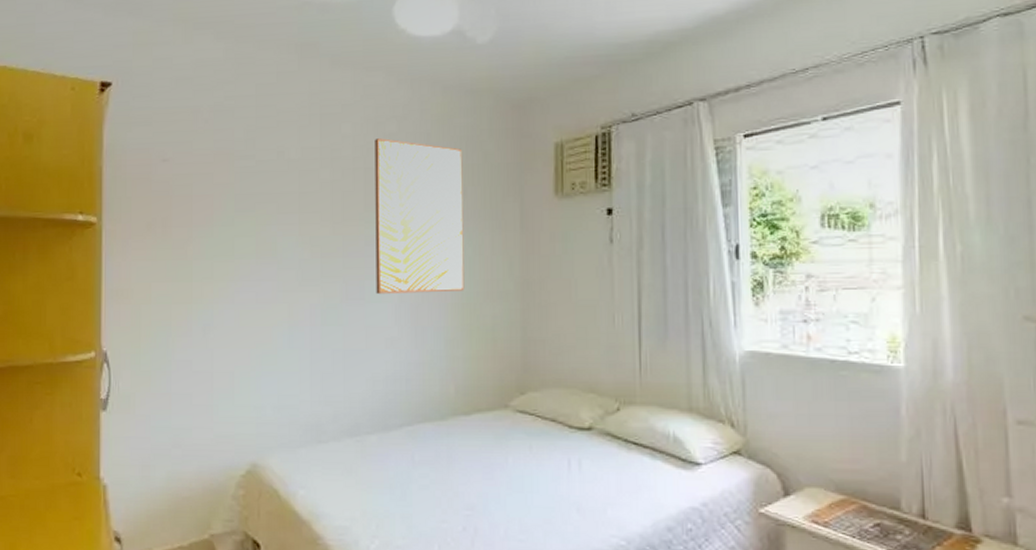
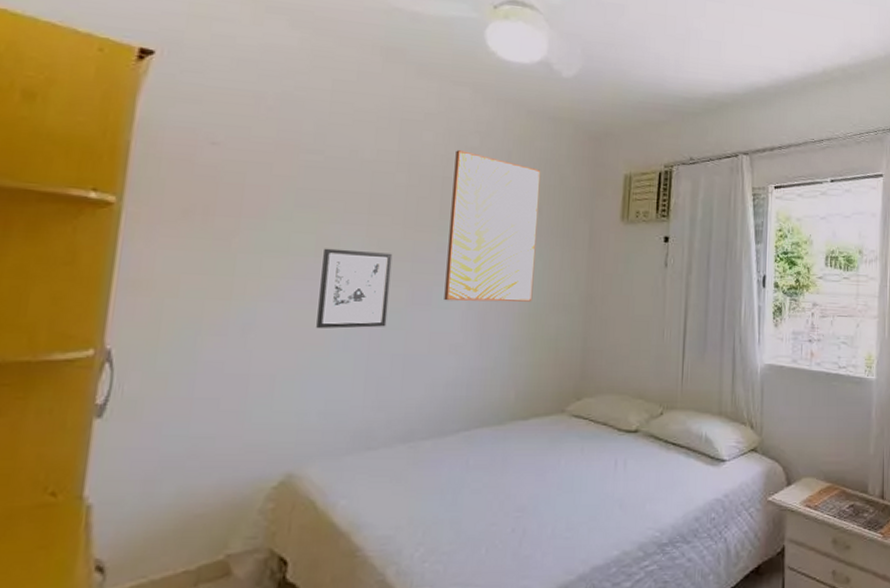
wall art: none [264,249,325,328] -> present [316,248,393,329]

